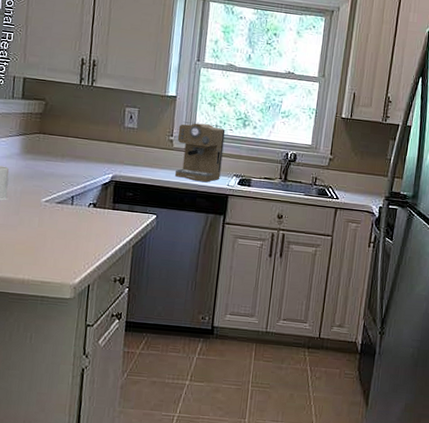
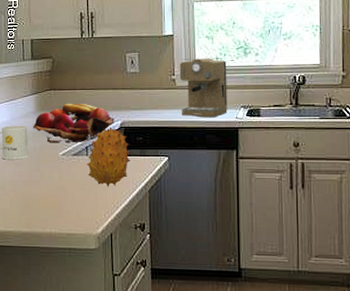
fruit basket: none [15,149,106,191] -> present [32,103,115,142]
fruit: none [70,179,119,238] -> present [86,127,131,186]

